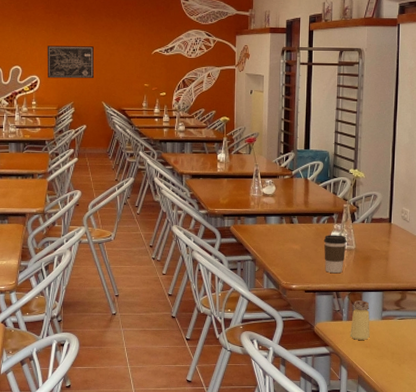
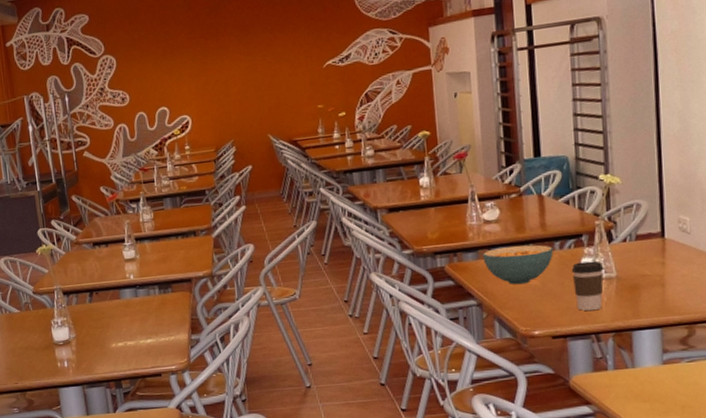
wall art: present [47,46,95,79] -> none [195,70,256,116]
cereal bowl: none [260,216,312,247] -> present [483,244,554,285]
saltshaker: present [350,301,370,340] -> none [619,342,648,394]

